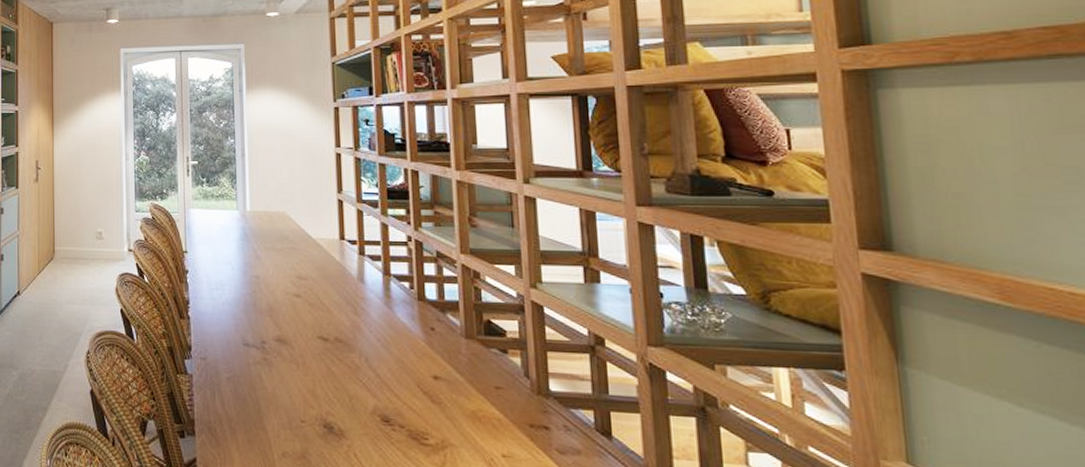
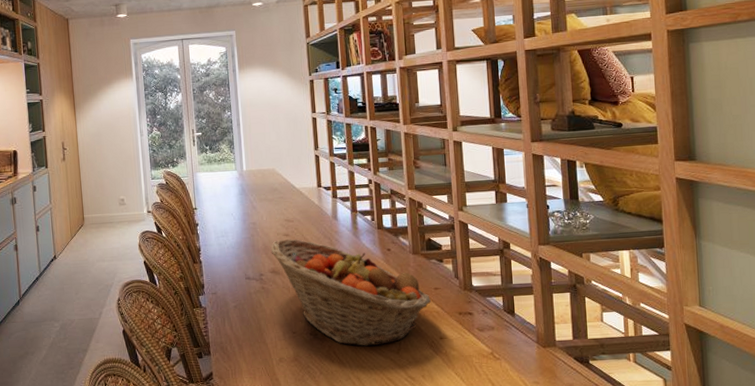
fruit basket: none [276,300,490,454] -> present [270,239,431,347]

